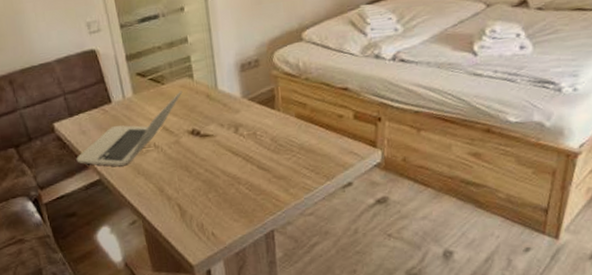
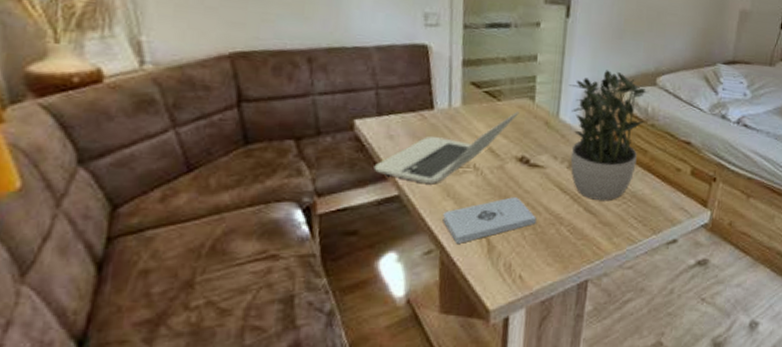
notepad: none [138,166,217,212] -> present [442,197,536,243]
potted plant: none [220,36,298,157] -> present [568,70,649,200]

